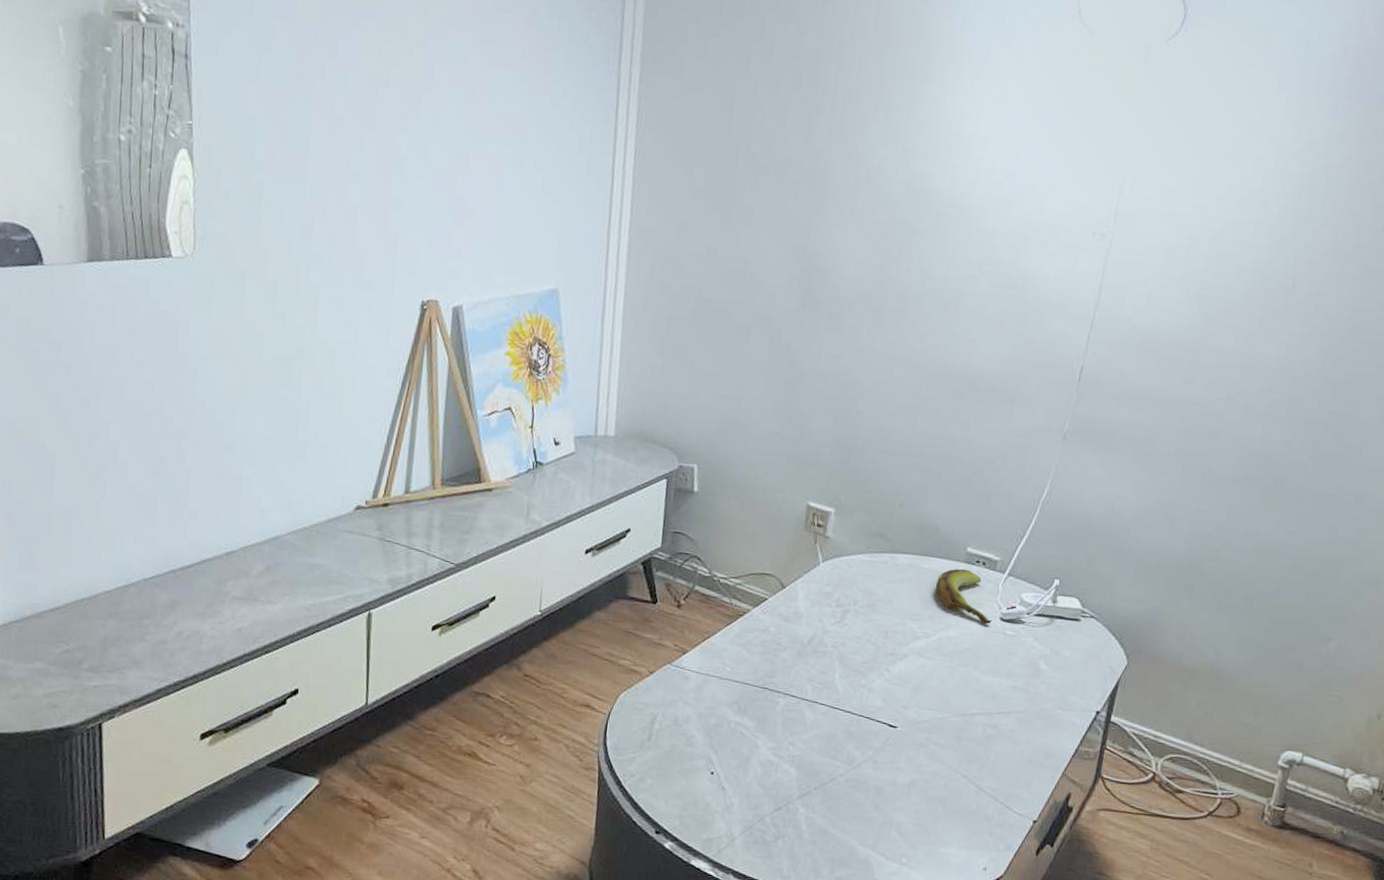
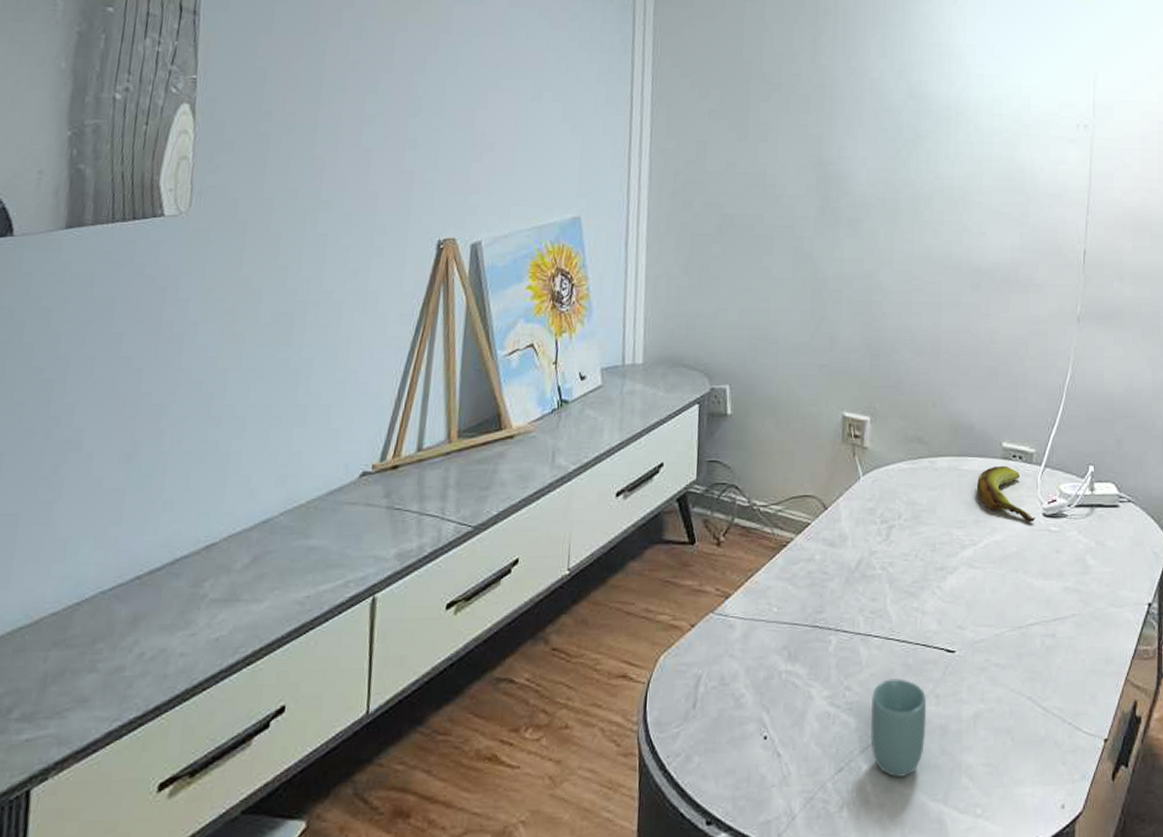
cup: none [809,741,865,823] -> present [871,678,927,777]

